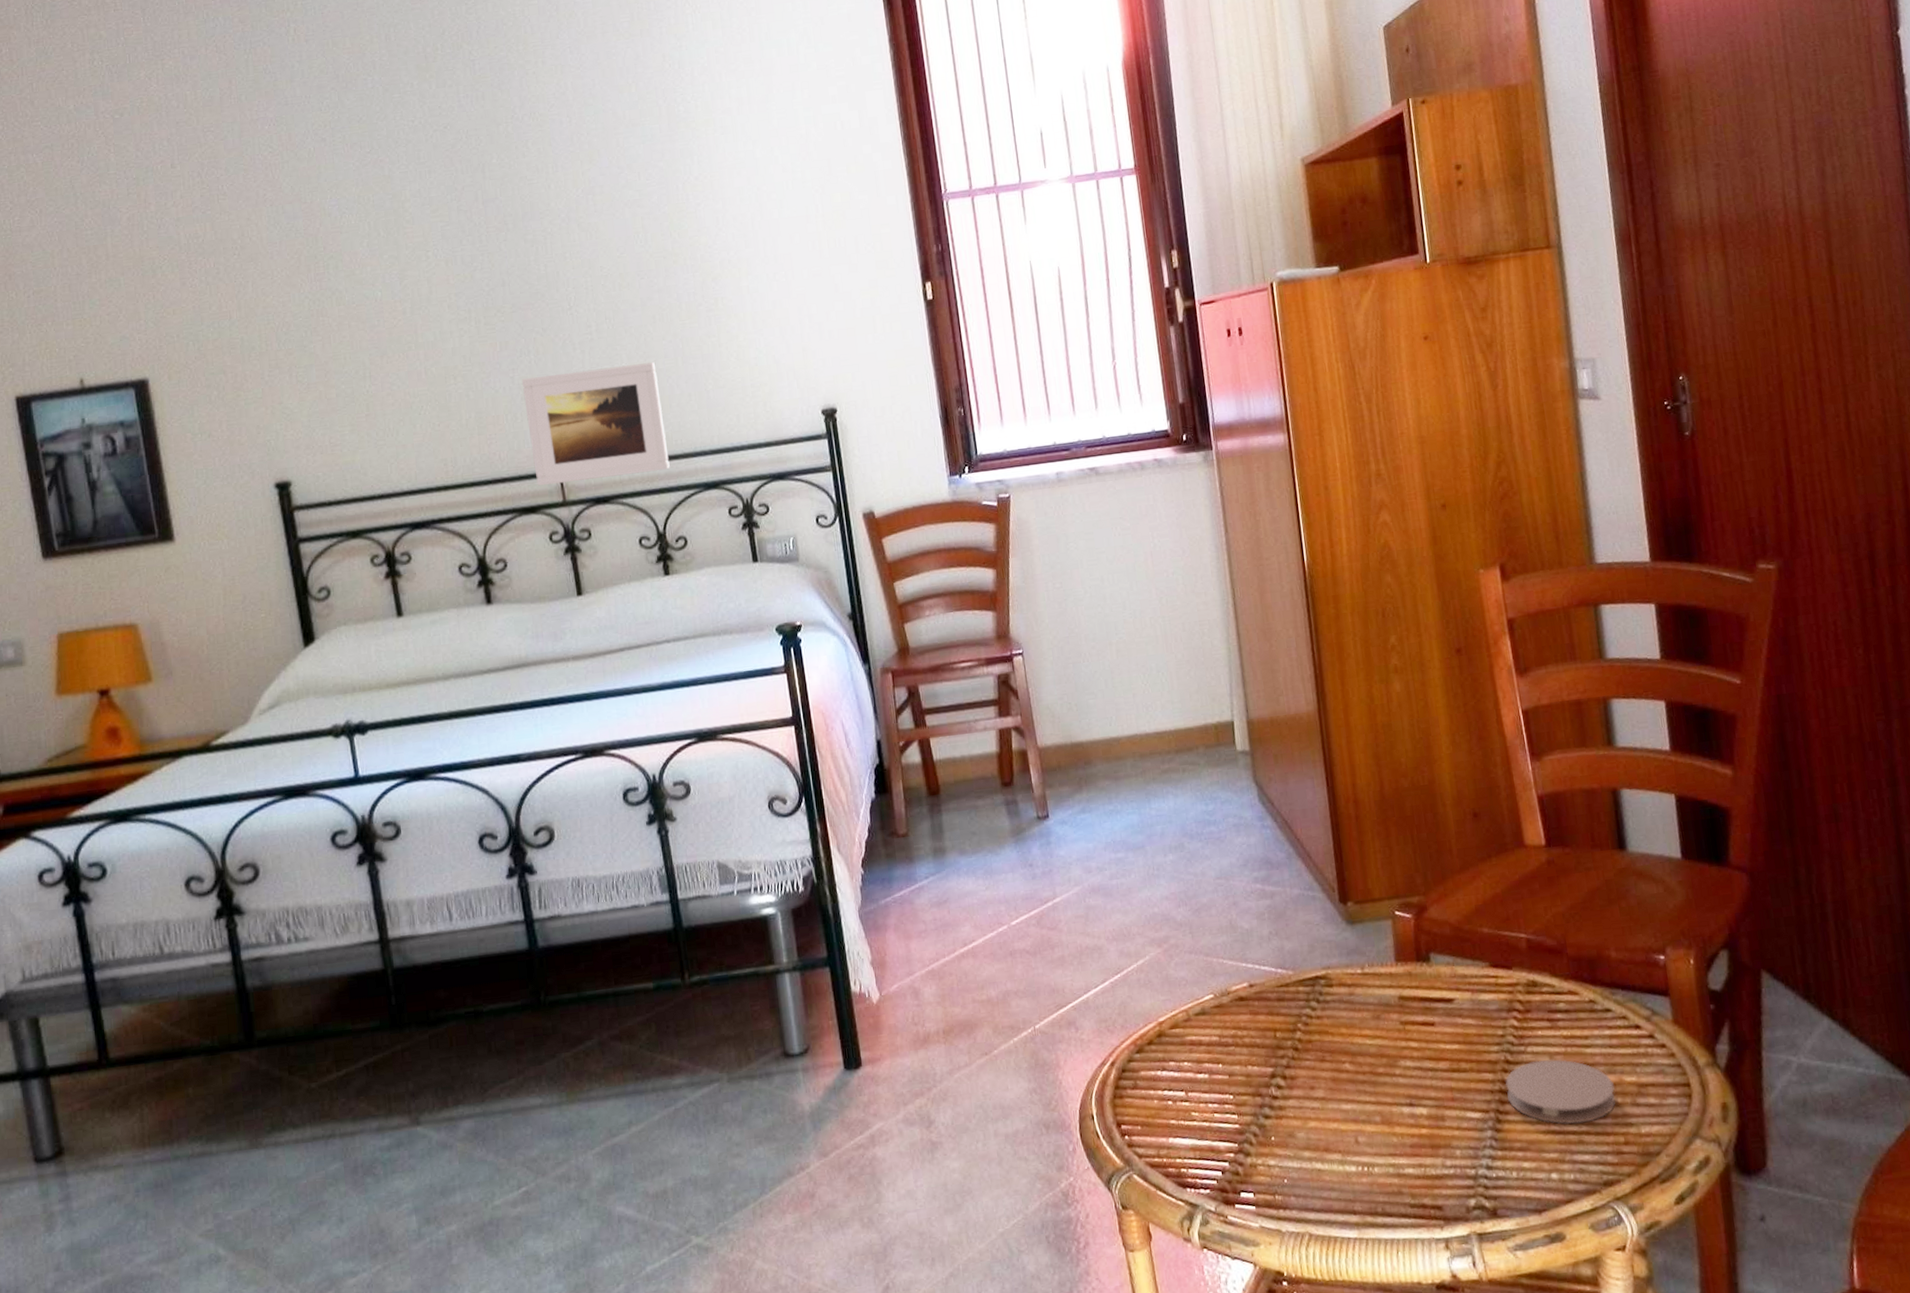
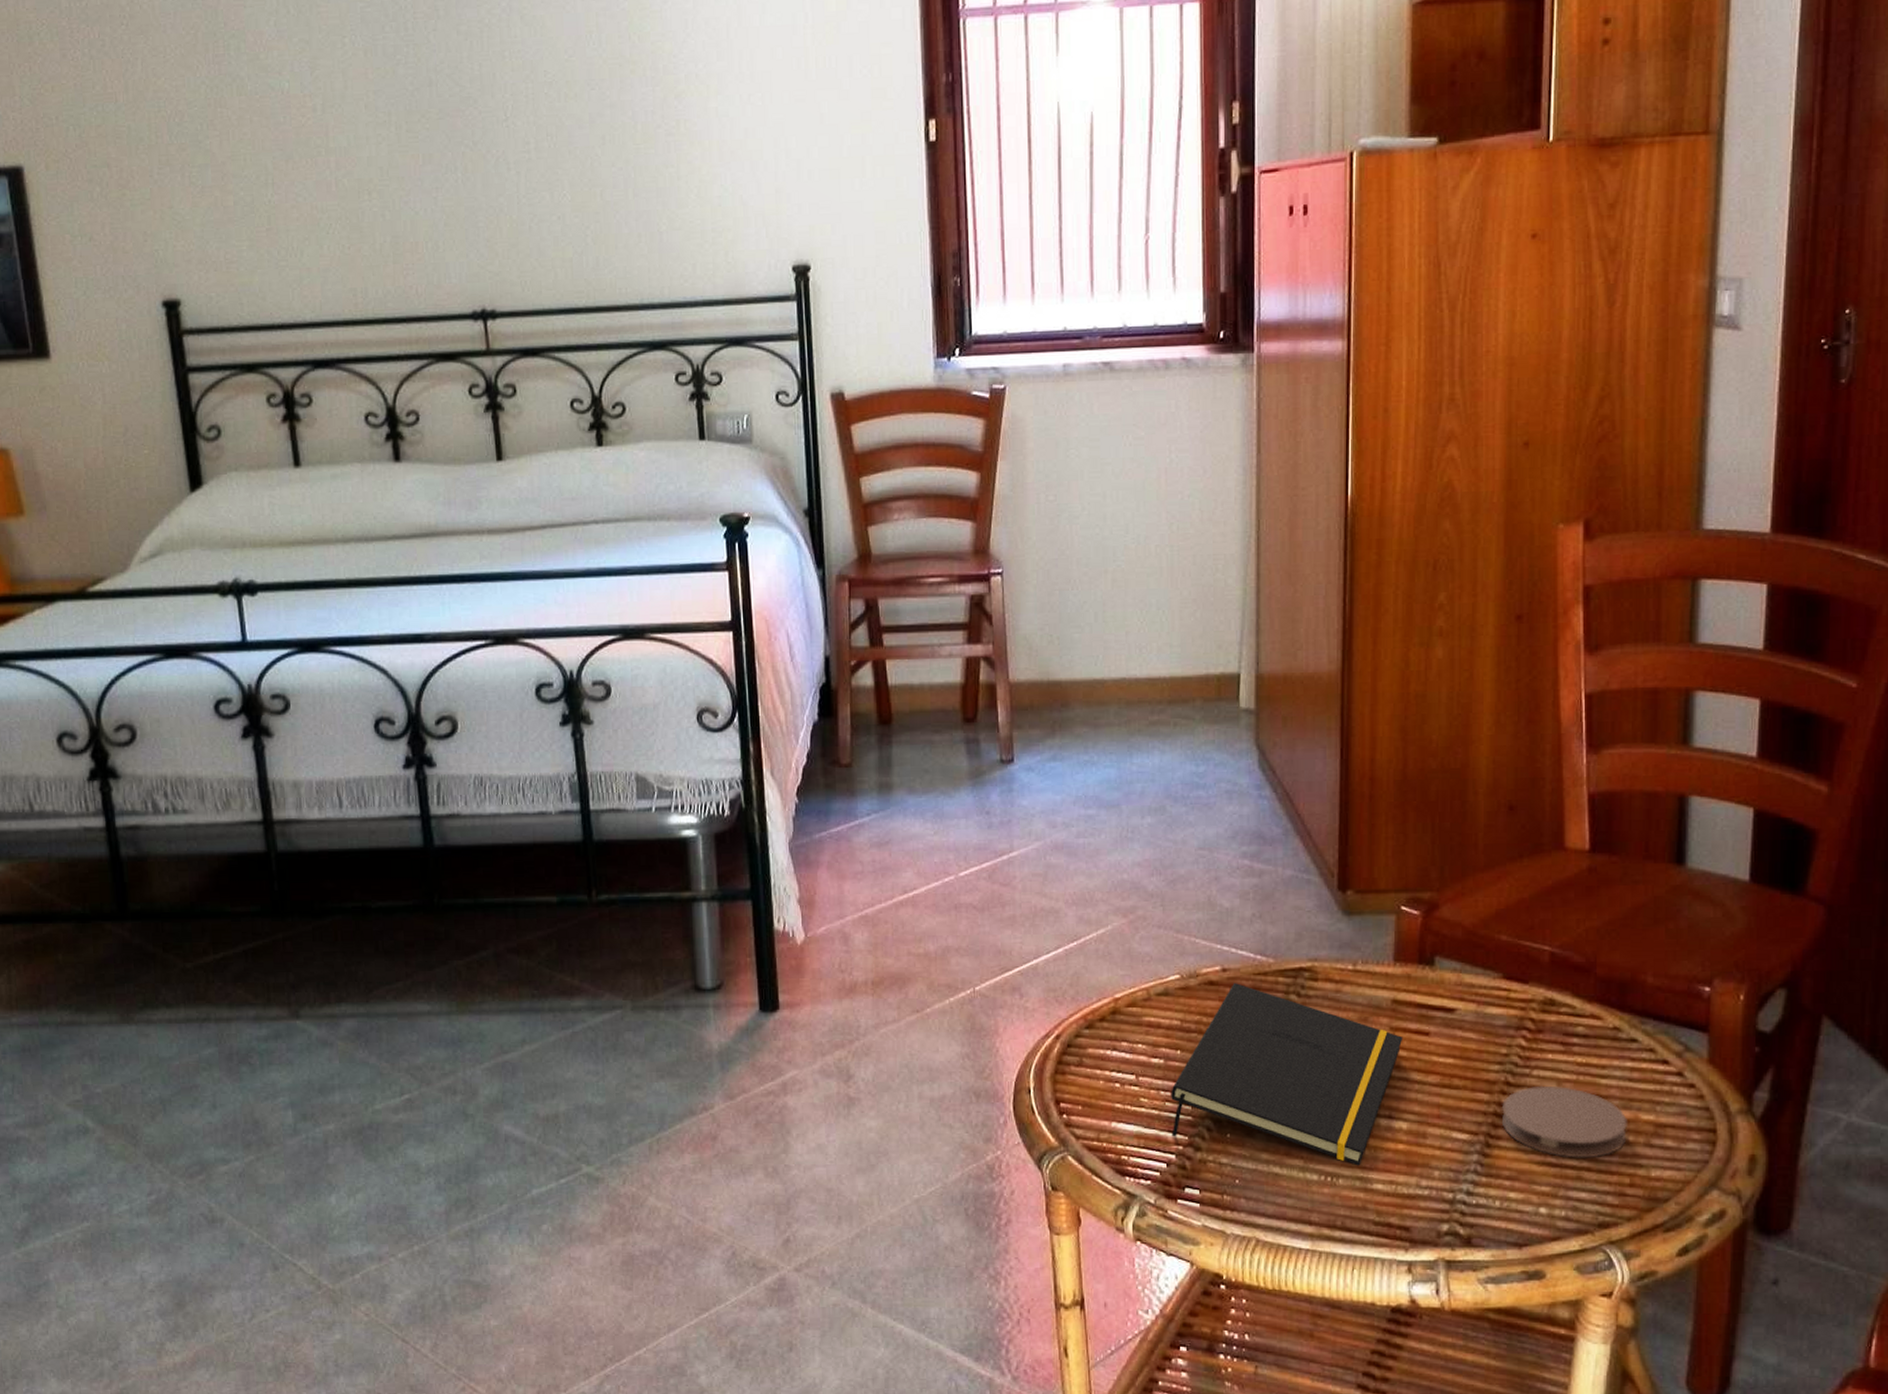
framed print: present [521,362,670,486] -> none [445,192,611,330]
notepad: none [1217,996,1413,1154] -> present [1171,983,1403,1166]

